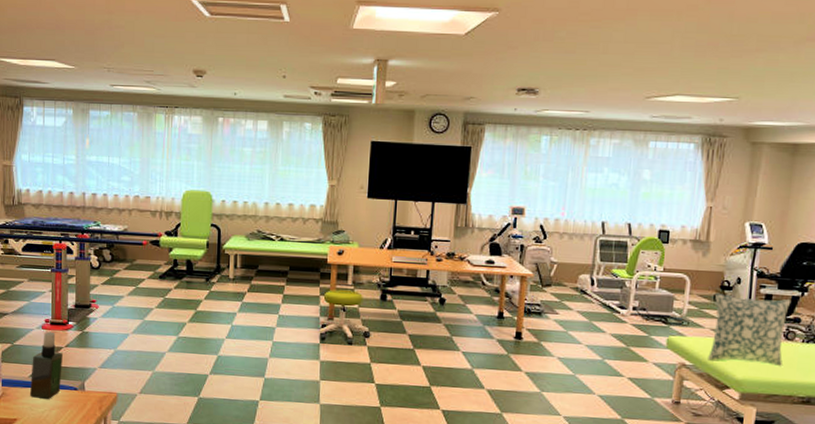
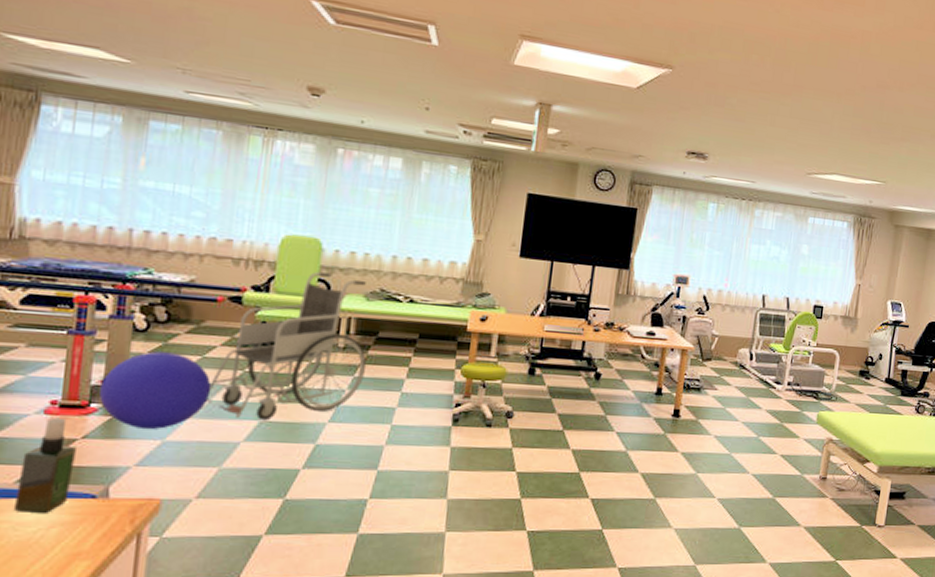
exercise ball: none [74,283,144,341] -> present [99,351,212,429]
wheelchair: none [141,218,251,337] -> present [206,271,367,421]
pillow: present [708,294,792,367] -> none [852,369,923,440]

